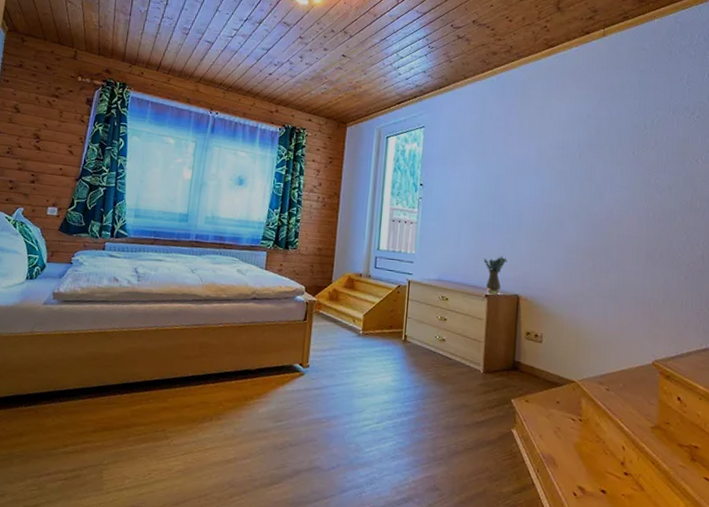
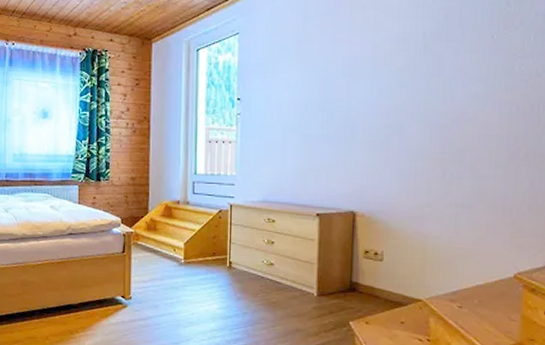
vase: present [483,256,507,295] -> none [313,170,340,213]

